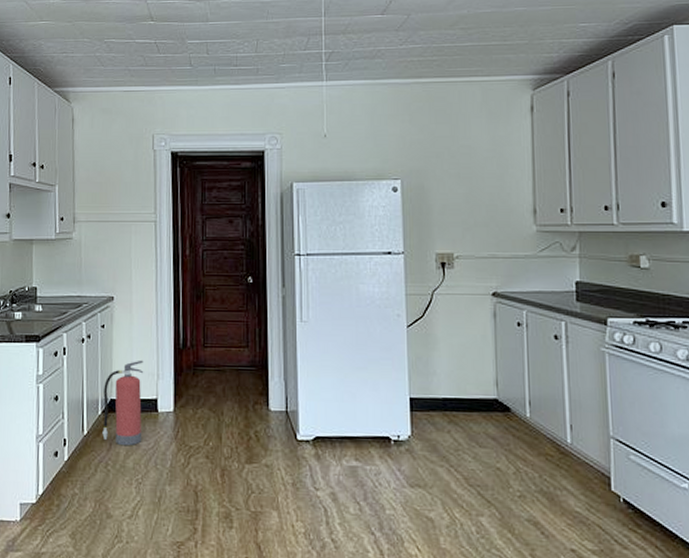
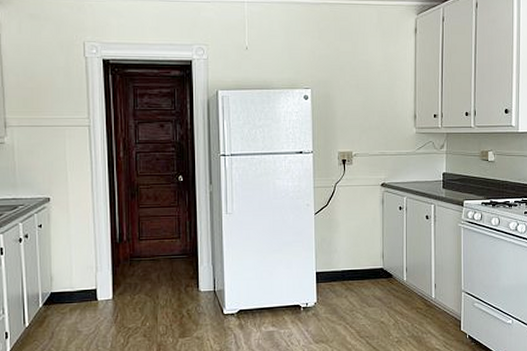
fire extinguisher: present [102,360,144,446] -> none [44,255,83,334]

